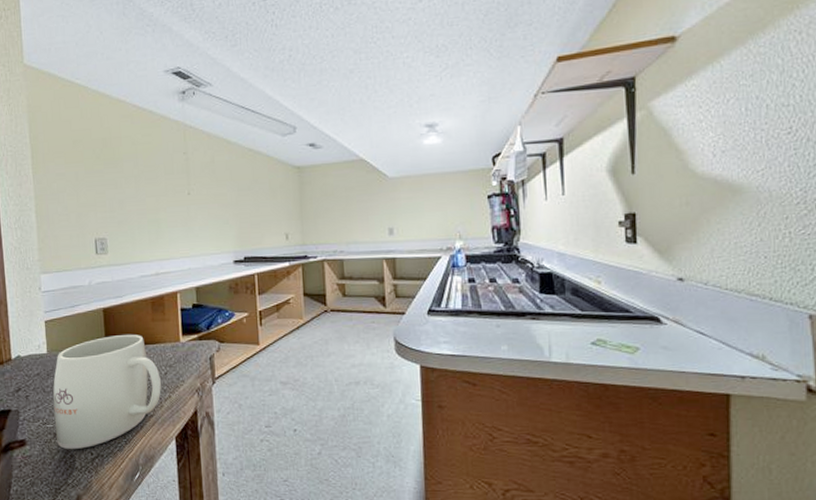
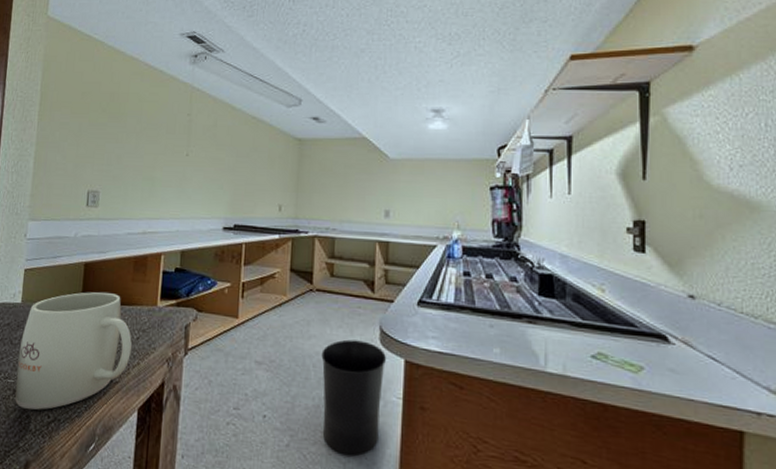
waste bin: none [342,352,403,456] -> present [321,339,386,457]

